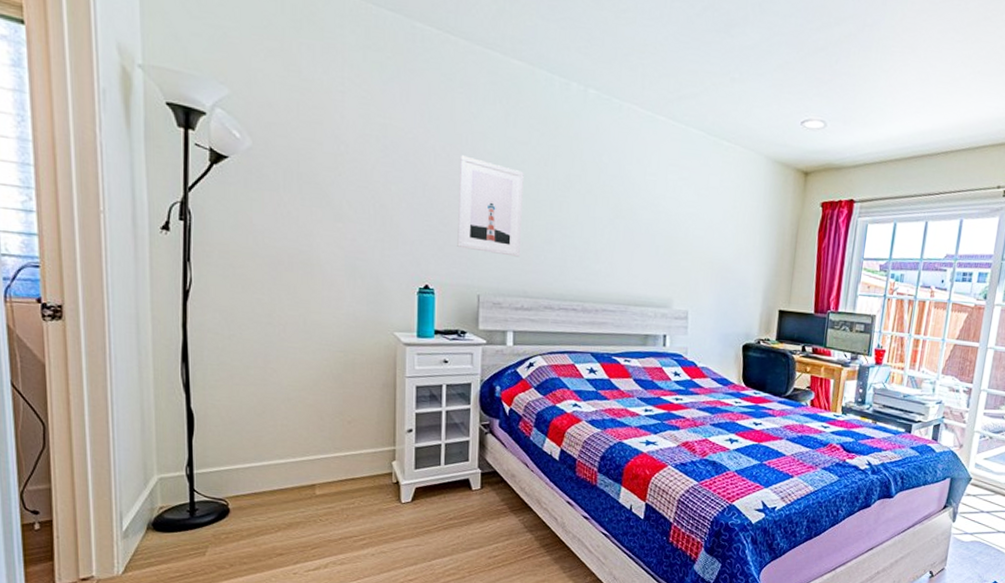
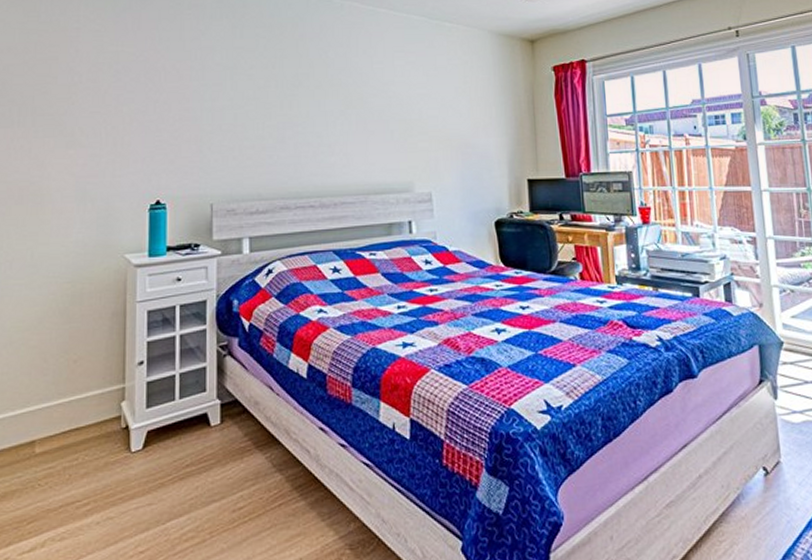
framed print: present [457,155,524,257] -> none [188,70,253,160]

